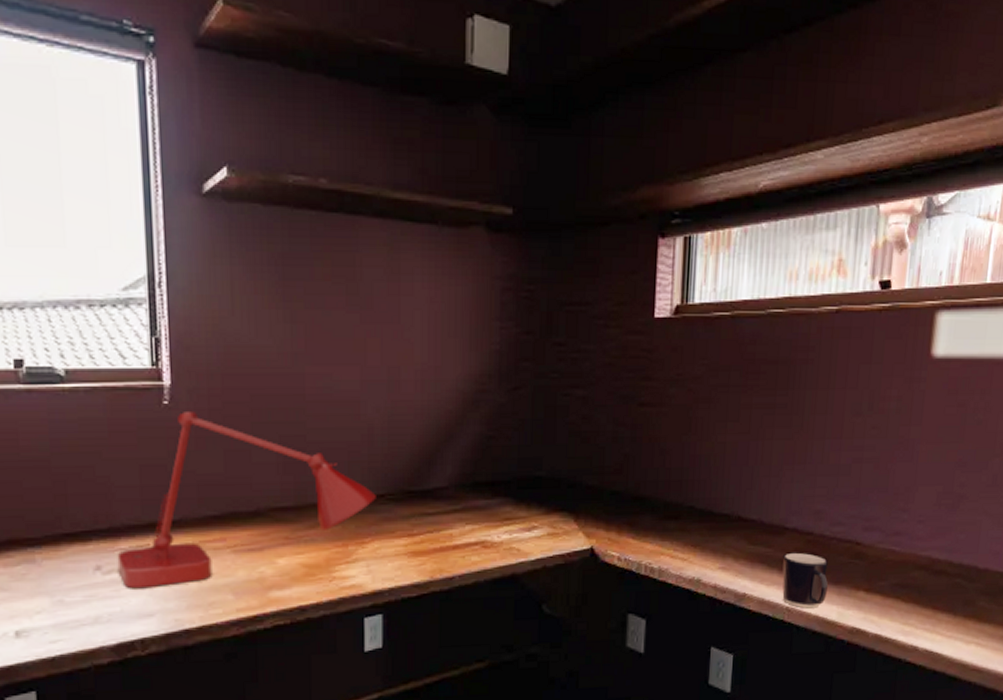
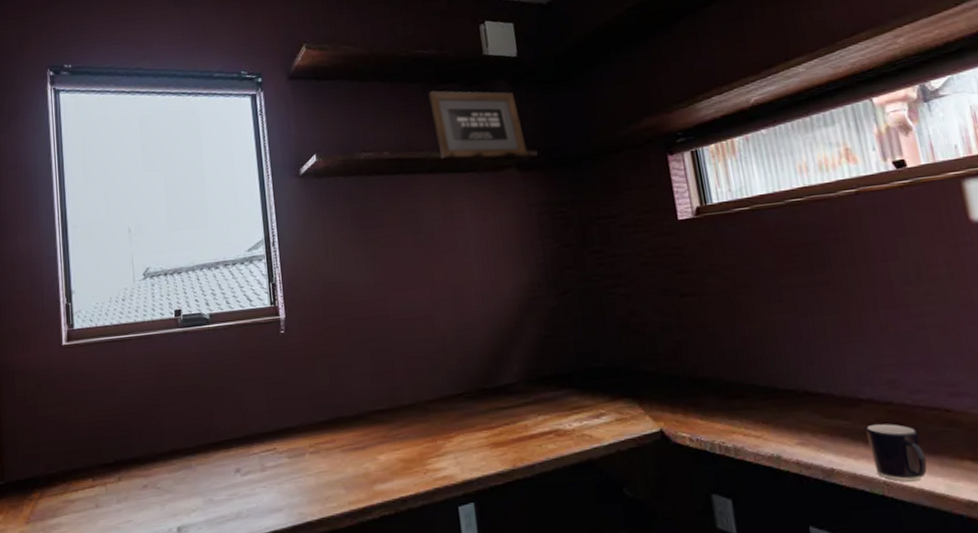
desk lamp: present [117,410,376,589] -> none [251,336,456,487]
picture frame: none [388,103,501,215] -> present [428,91,528,160]

